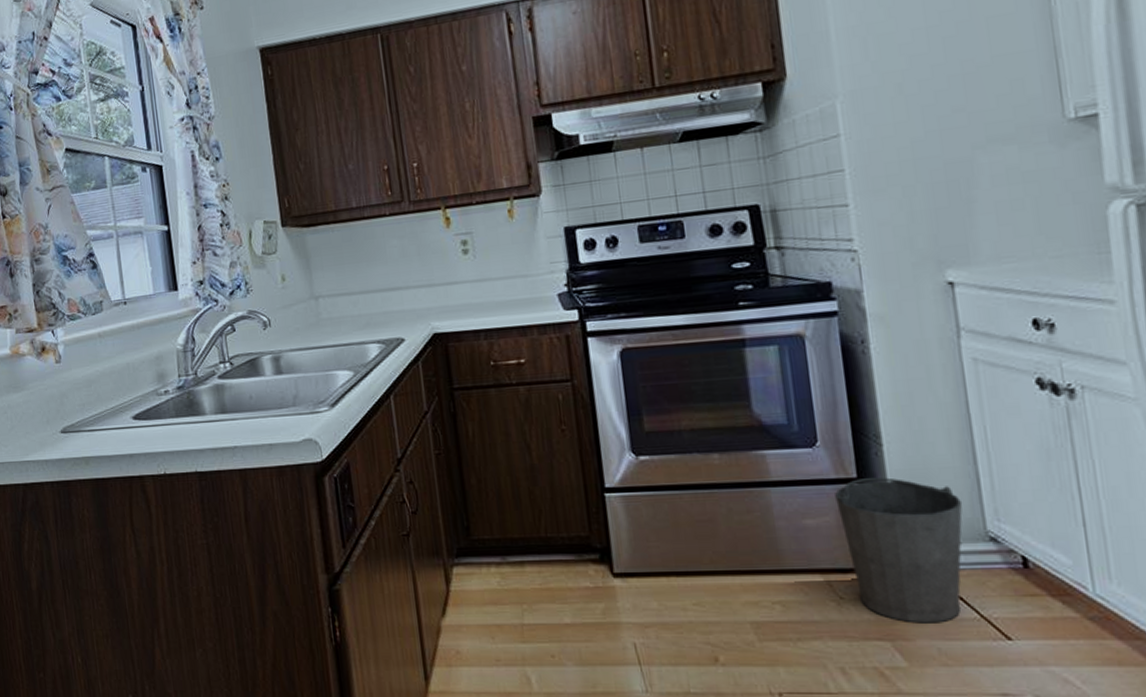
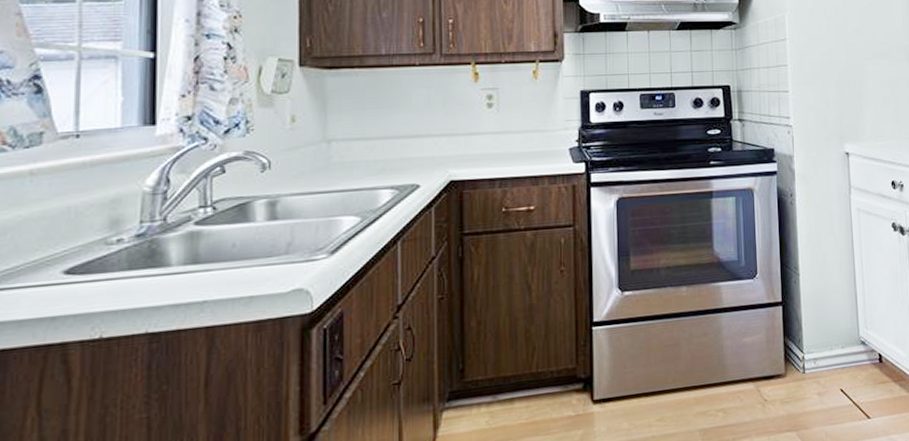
bucket: present [835,477,963,624] -> none [766,300,846,414]

